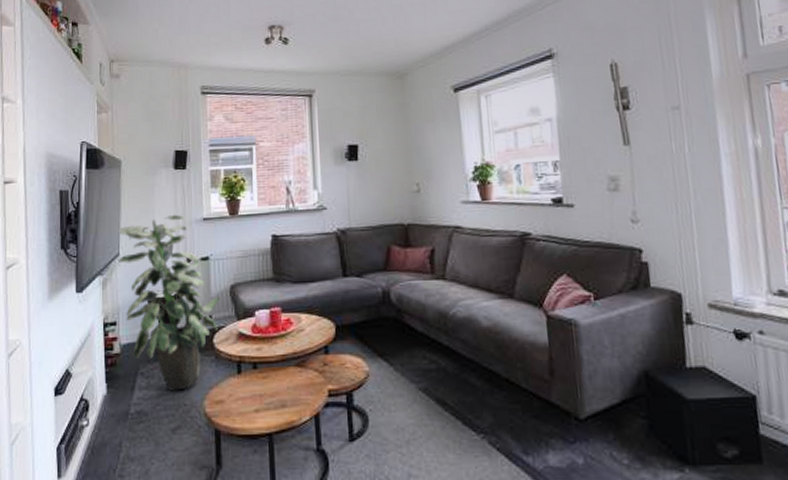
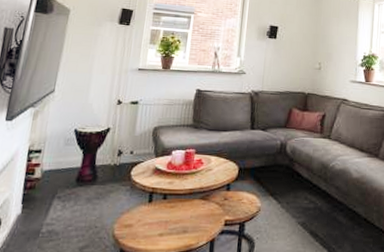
indoor plant: present [117,214,220,391] -> none [51,62,143,214]

